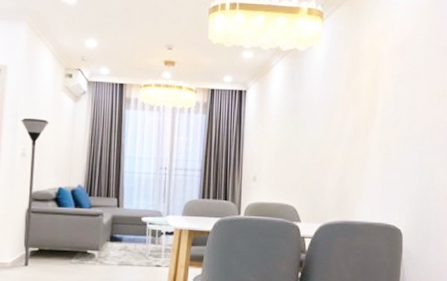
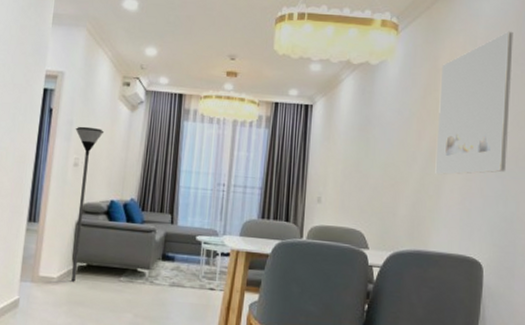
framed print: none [359,16,427,151] -> present [435,31,514,175]

